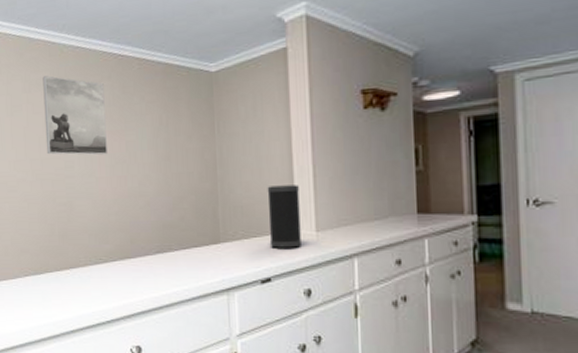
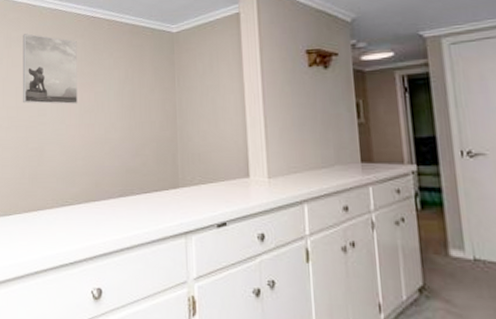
speaker: present [267,185,303,248] -> none [222,134,256,194]

